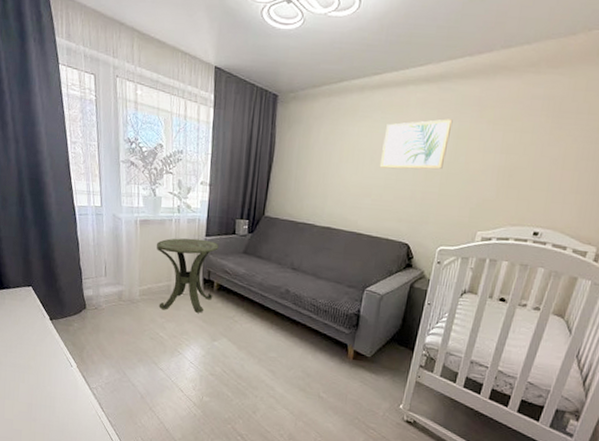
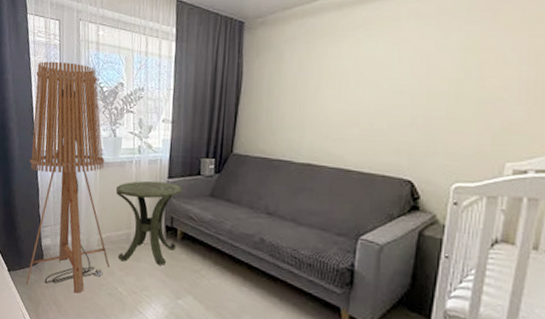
floor lamp: none [68,116,152,339] -> present [26,61,110,294]
wall art: present [379,119,453,170] -> none [367,29,458,92]

